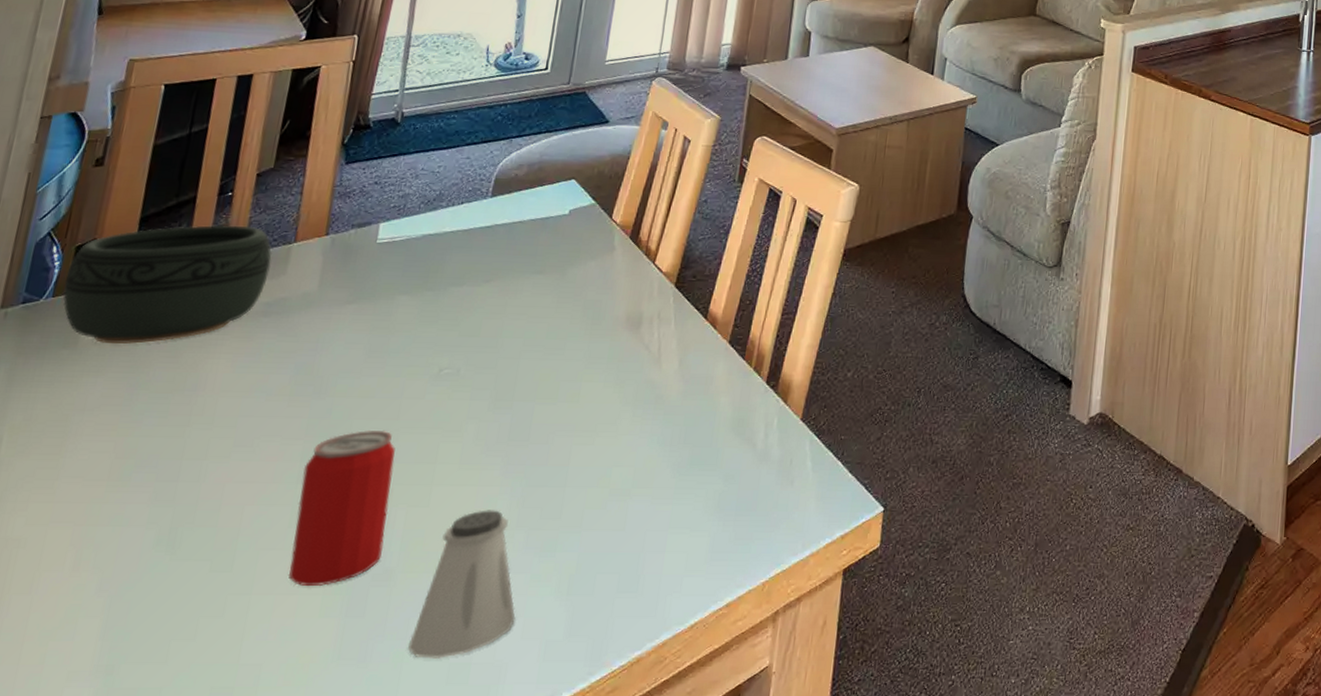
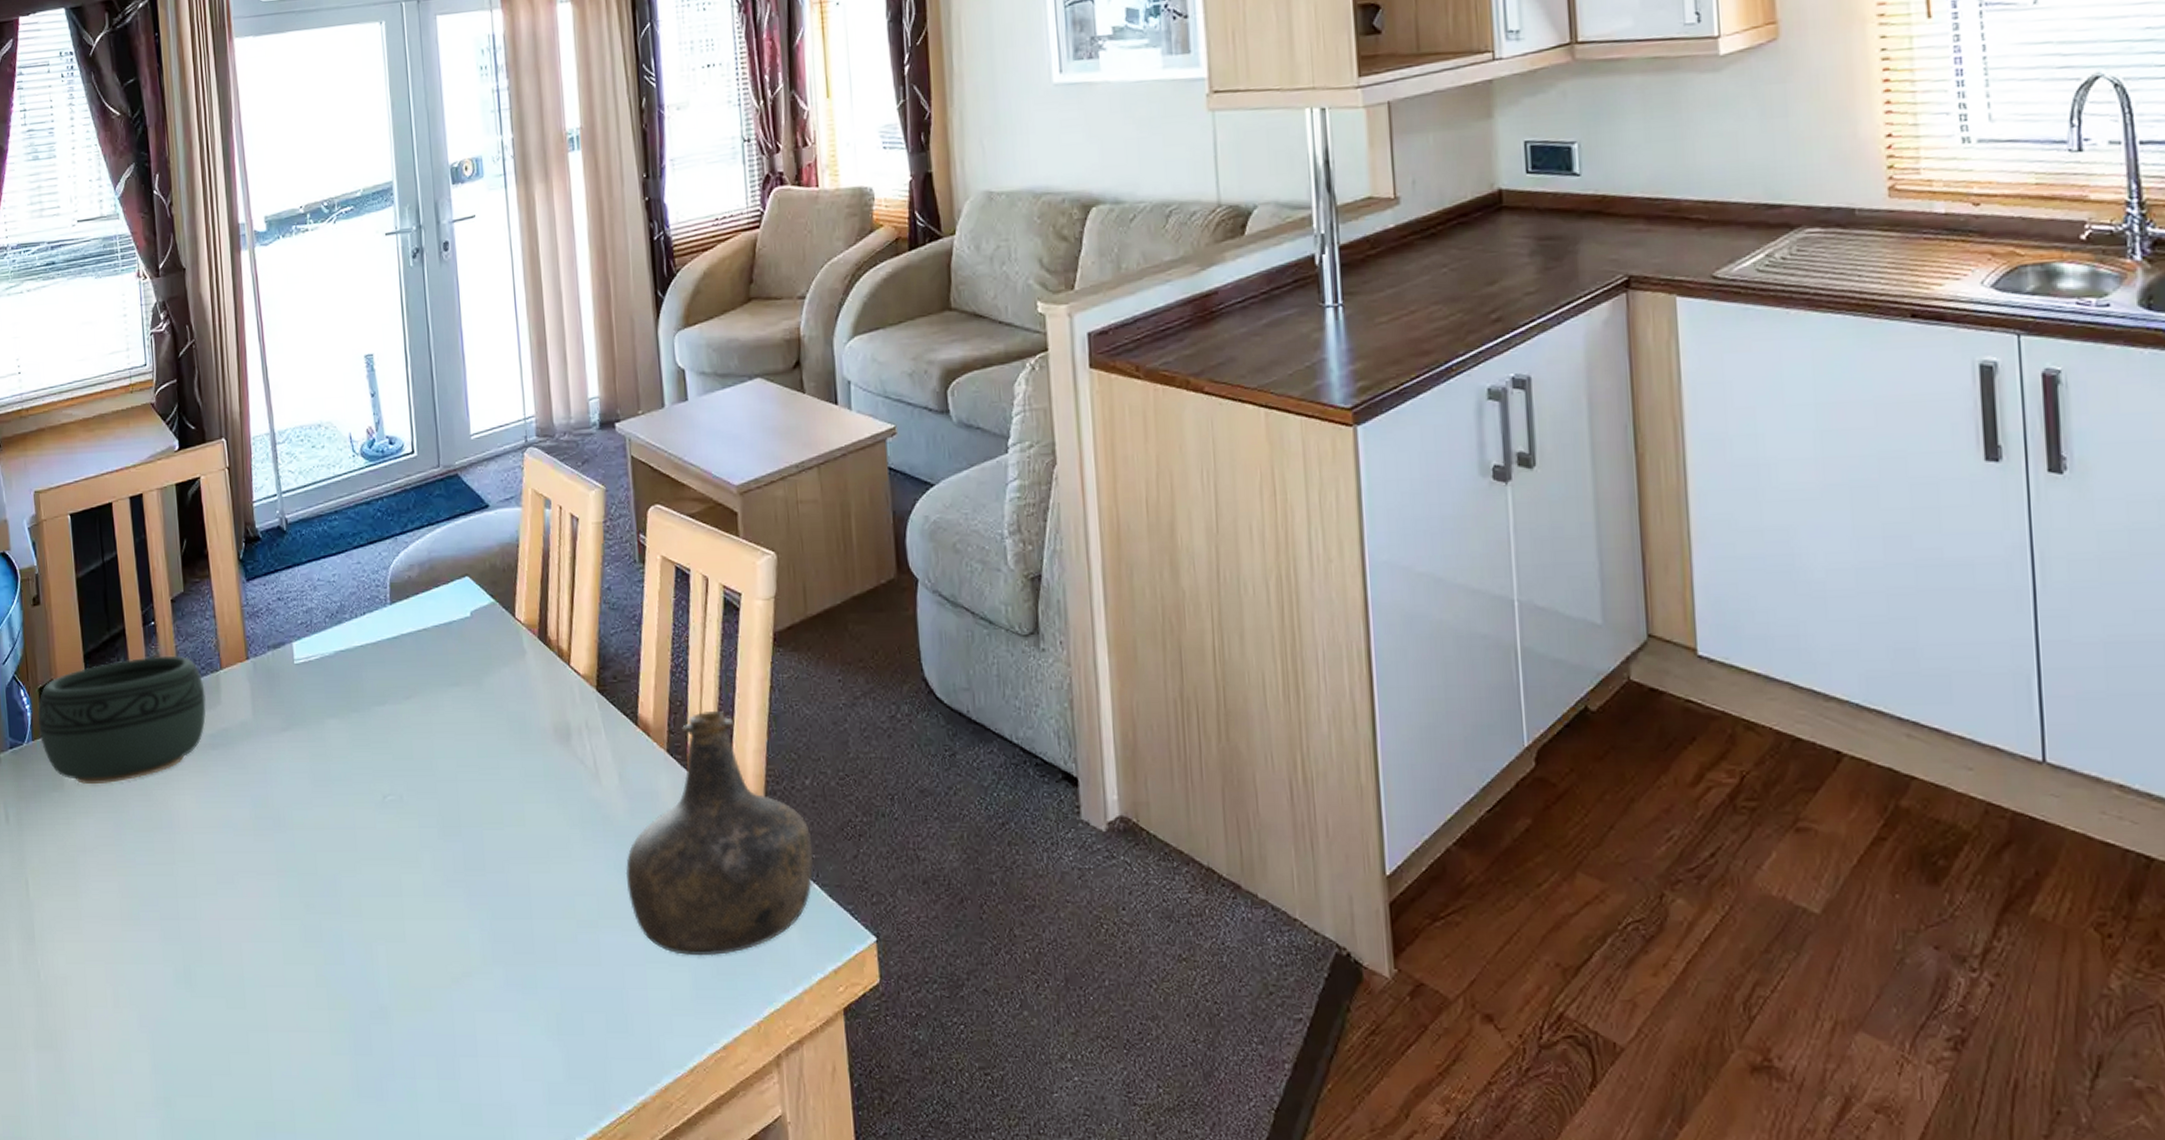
beverage can: present [288,430,396,586] -> none [283,862,374,1023]
saltshaker: present [408,510,516,660] -> none [418,944,513,1100]
bottle: none [665,311,844,523] -> present [625,711,814,956]

